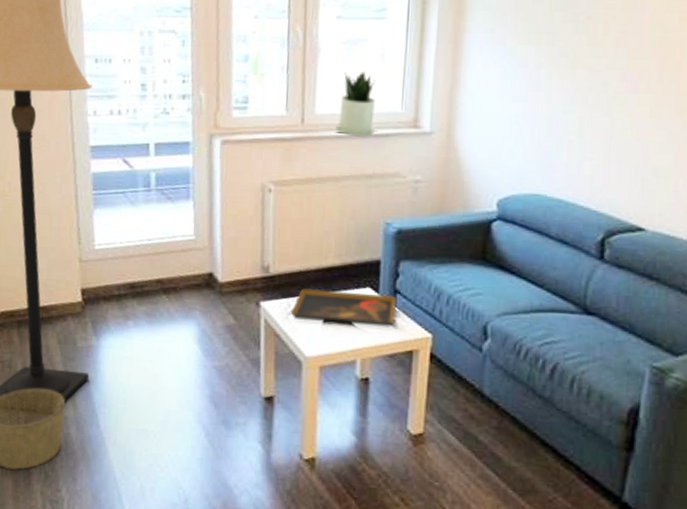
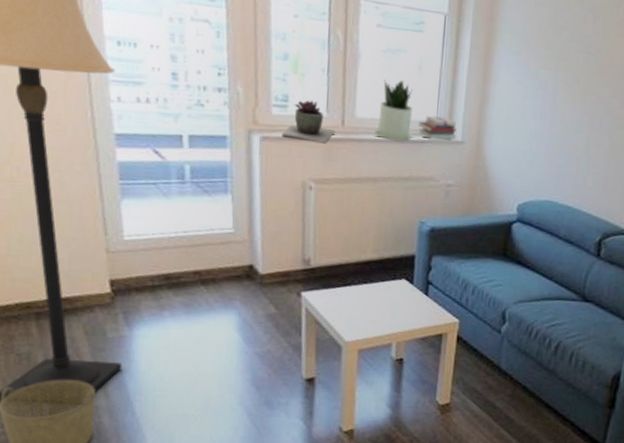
succulent plant: none [242,99,295,144] -> present [282,100,336,144]
decorative tray: present [290,288,396,327] -> none [331,280,428,314]
books: none [381,106,424,134] -> present [418,115,456,142]

